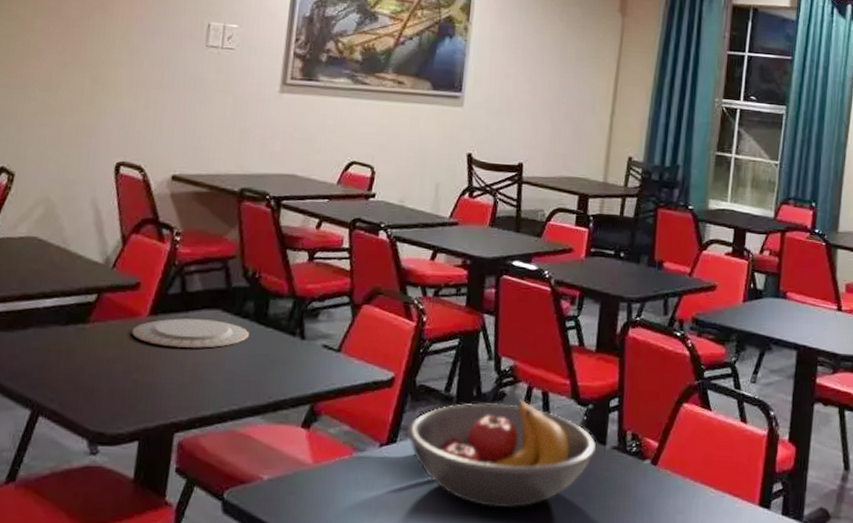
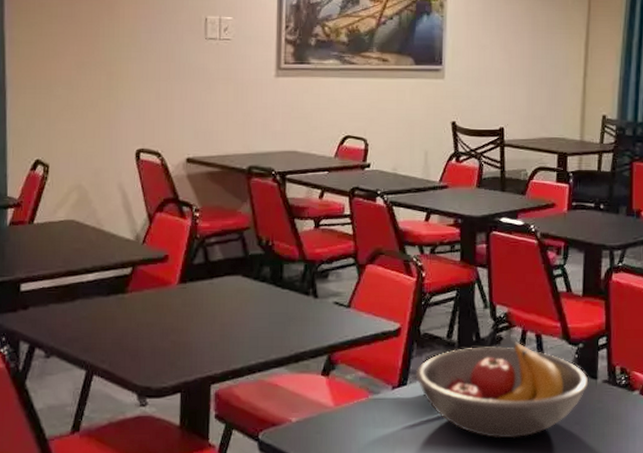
plate: present [132,318,249,348] -> none [165,285,268,310]

